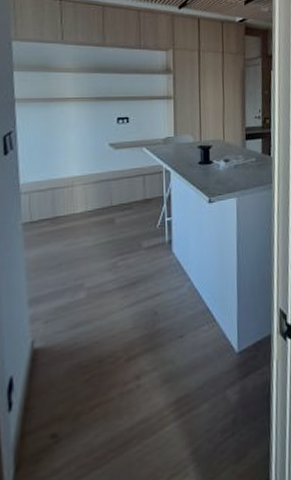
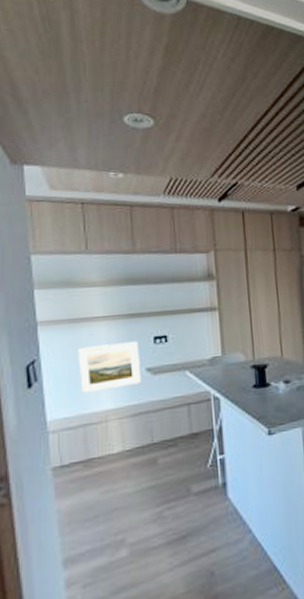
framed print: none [50,121,104,162] -> present [78,342,141,393]

